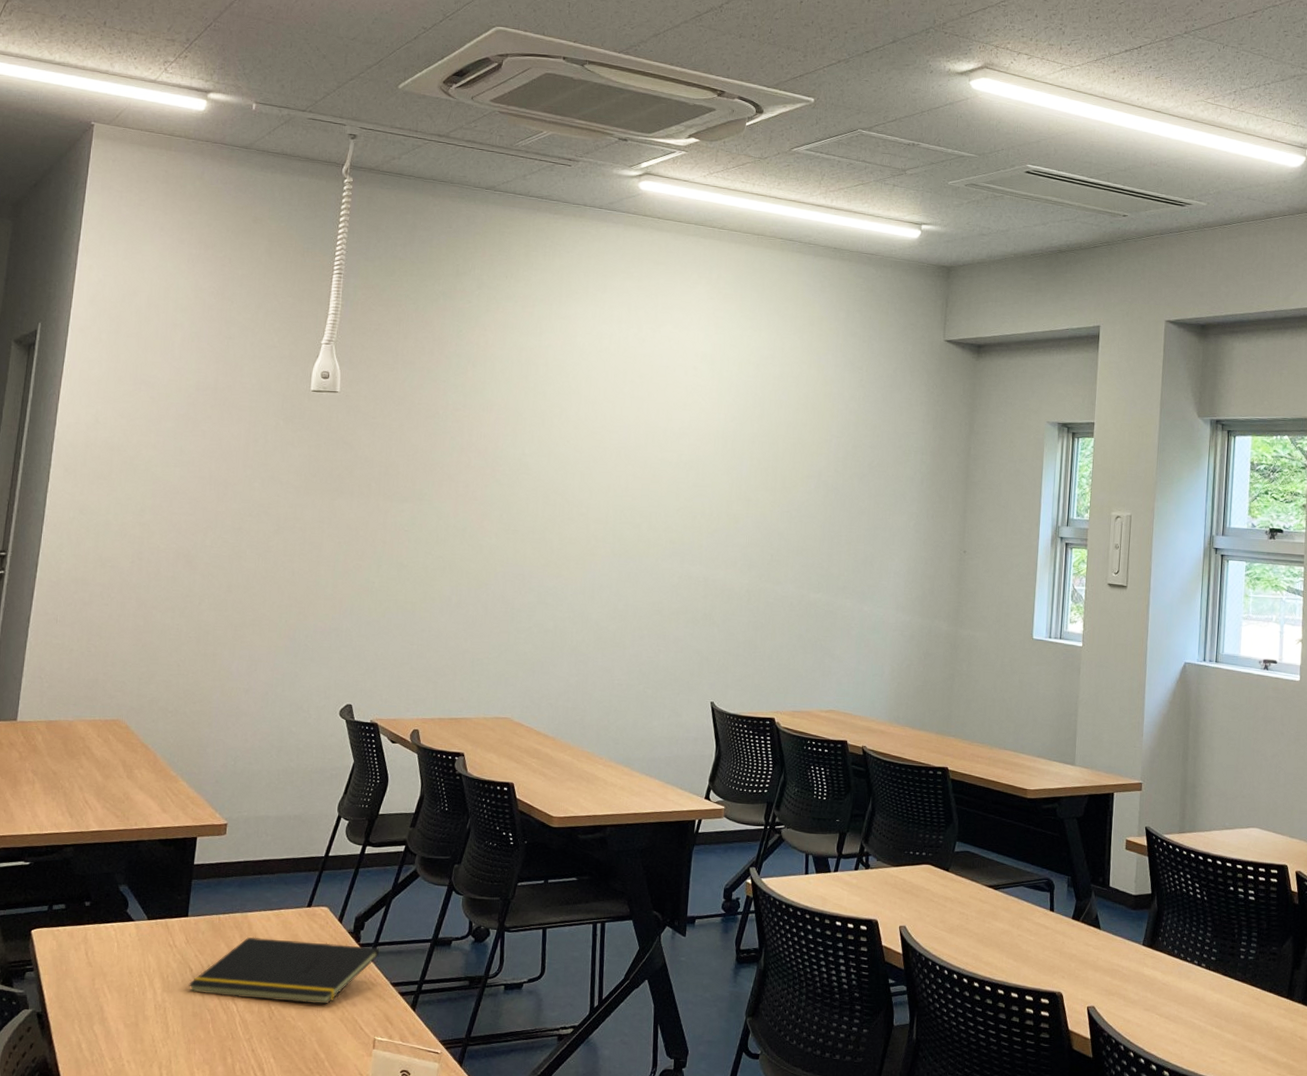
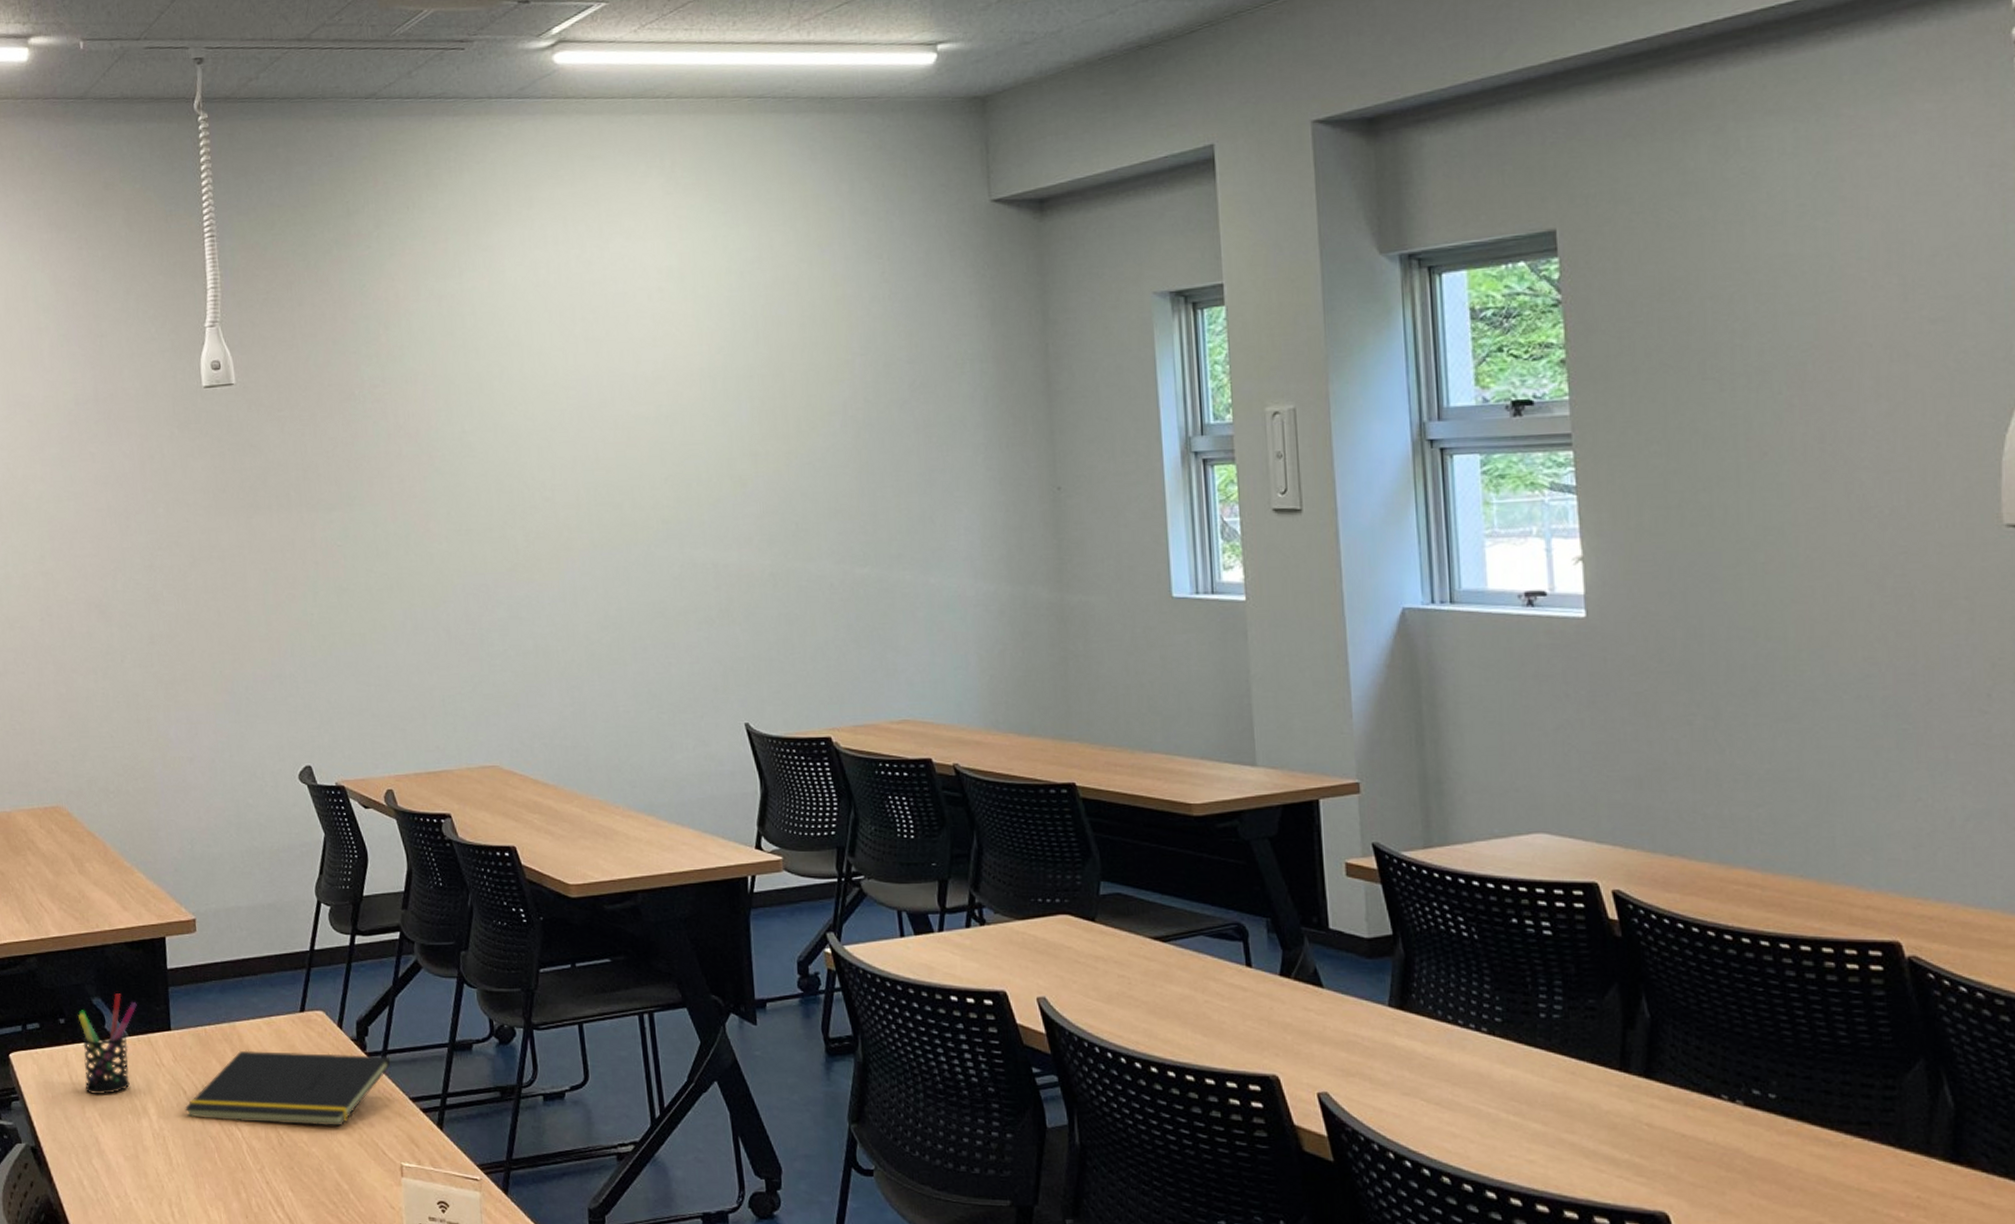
pen holder: none [98,882,161,970] -> present [78,993,137,1095]

